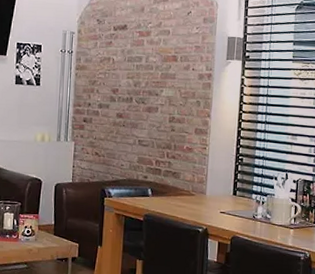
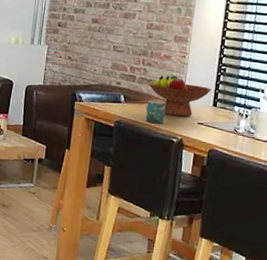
mug: none [172,192,191,215] -> present [145,100,166,124]
fruit bowl: none [173,167,231,207] -> present [148,75,212,117]

